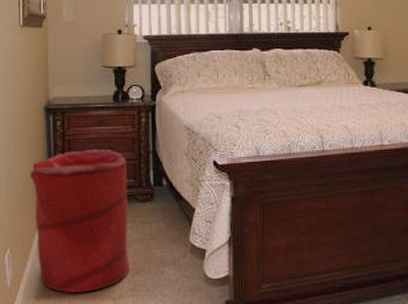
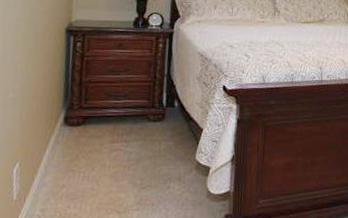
laundry hamper: present [29,149,129,293] -> none [45,70,142,206]

